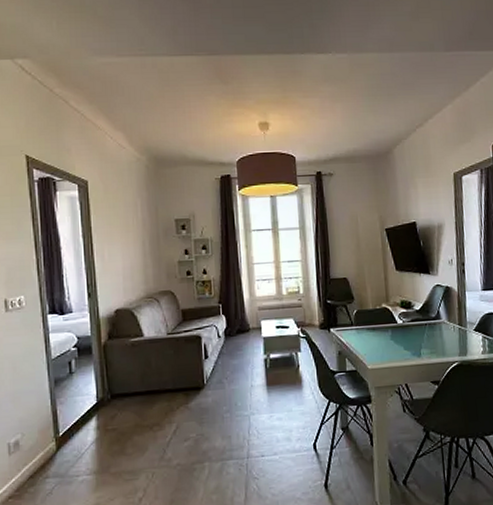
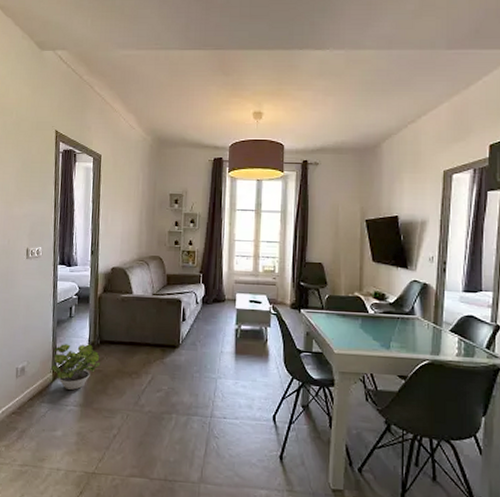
potted plant: none [52,401,114,457] -> present [50,344,101,390]

